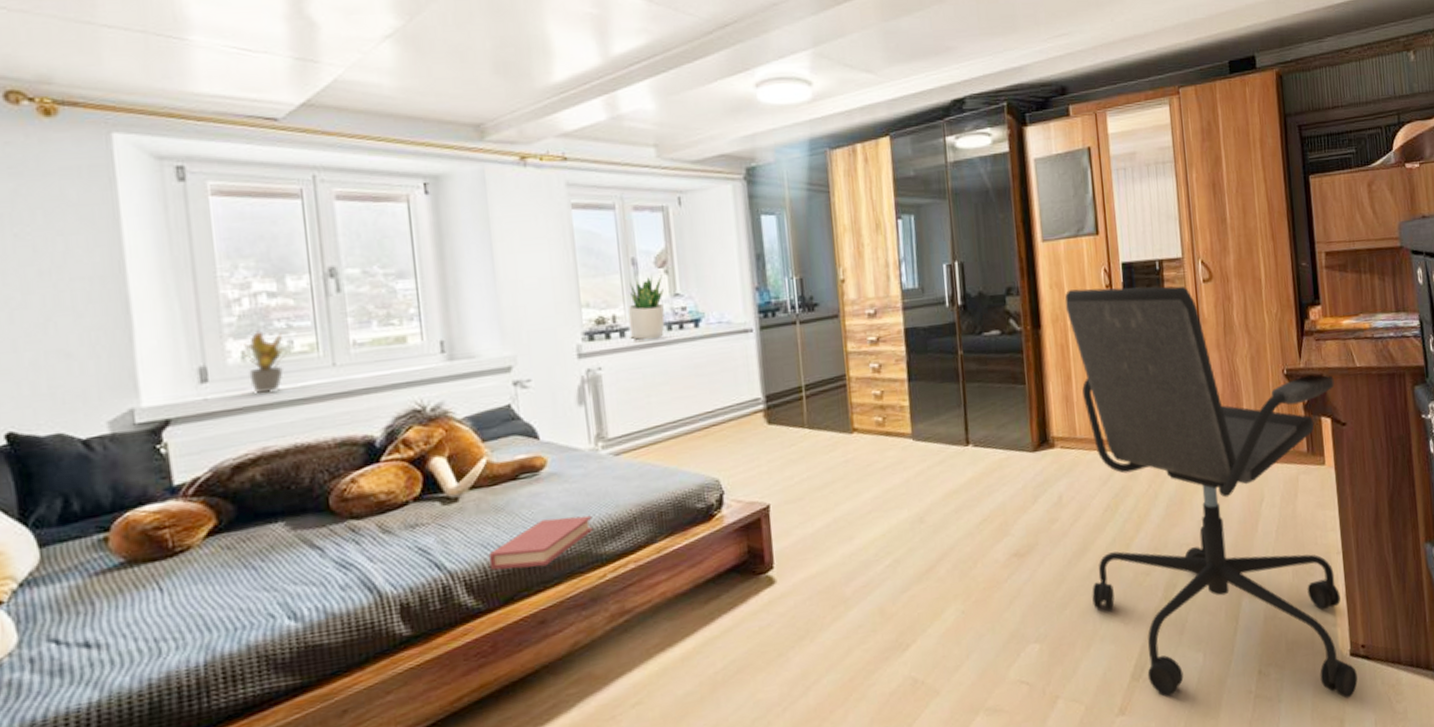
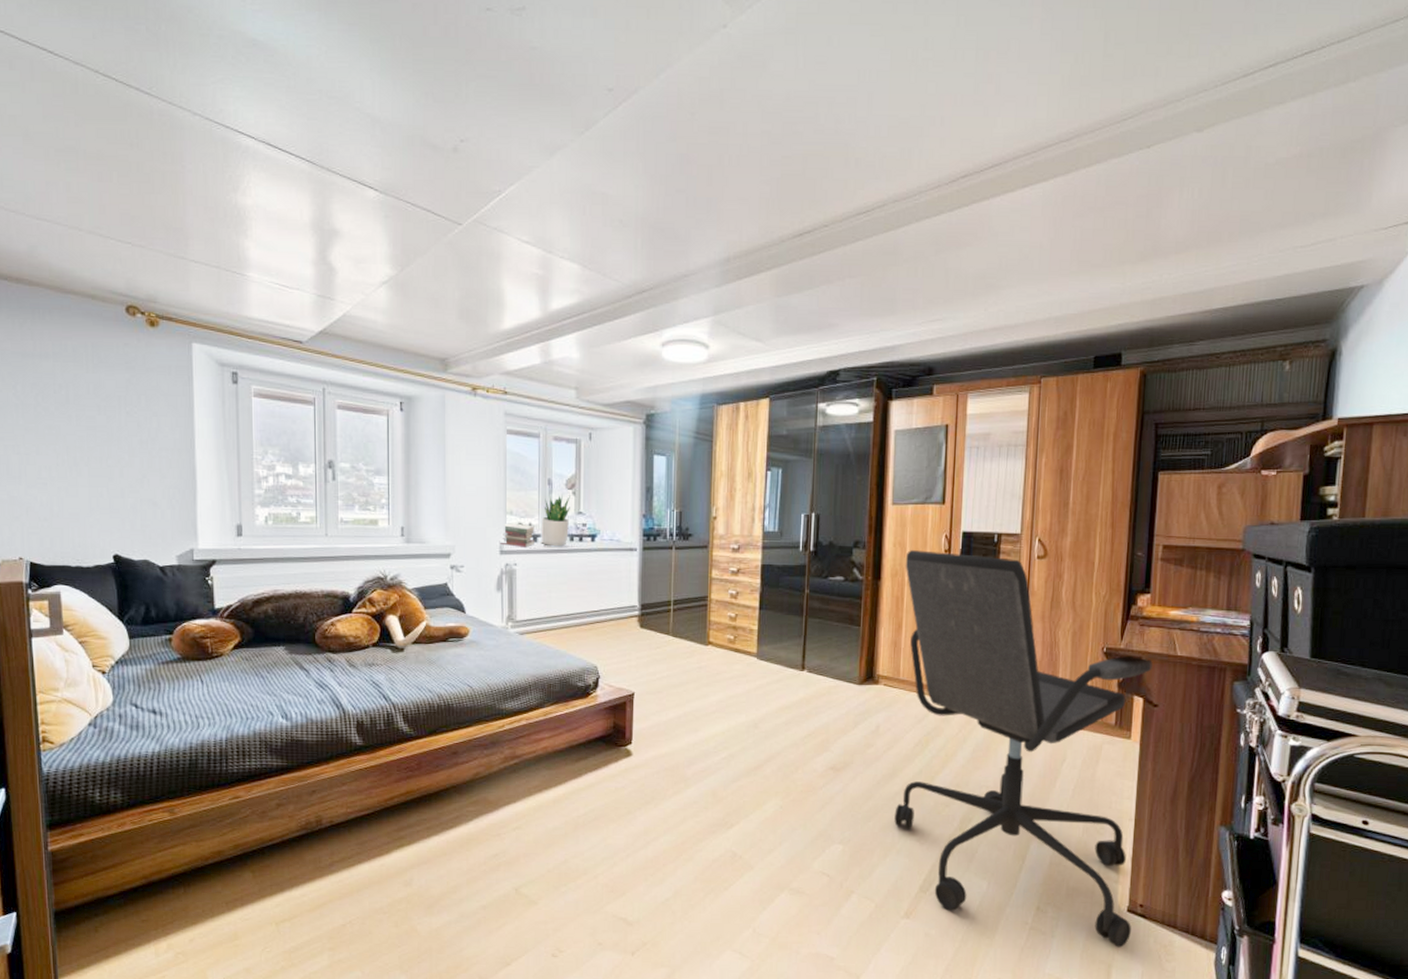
potted plant: present [240,330,286,395] -> none [265,502,294,550]
book: present [488,515,594,571] -> none [421,676,499,711]
books: none [575,317,622,348] -> present [499,523,534,549]

